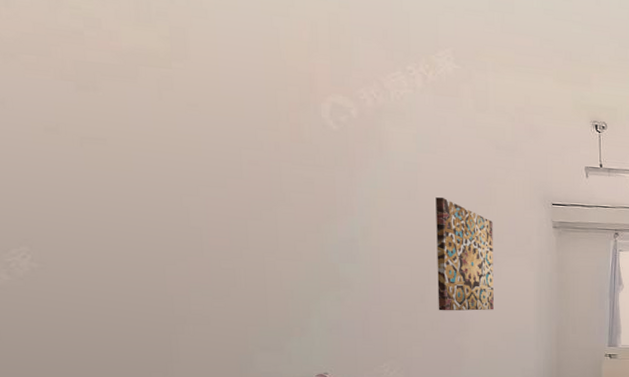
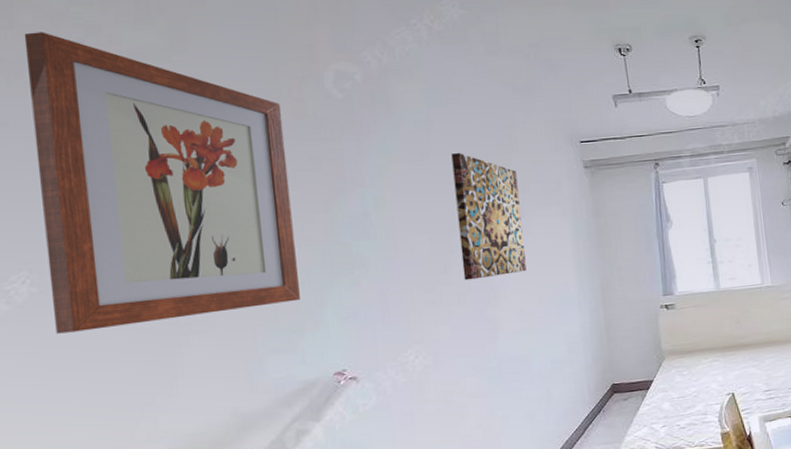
wall art: none [20,14,290,309] -> present [24,31,301,334]

